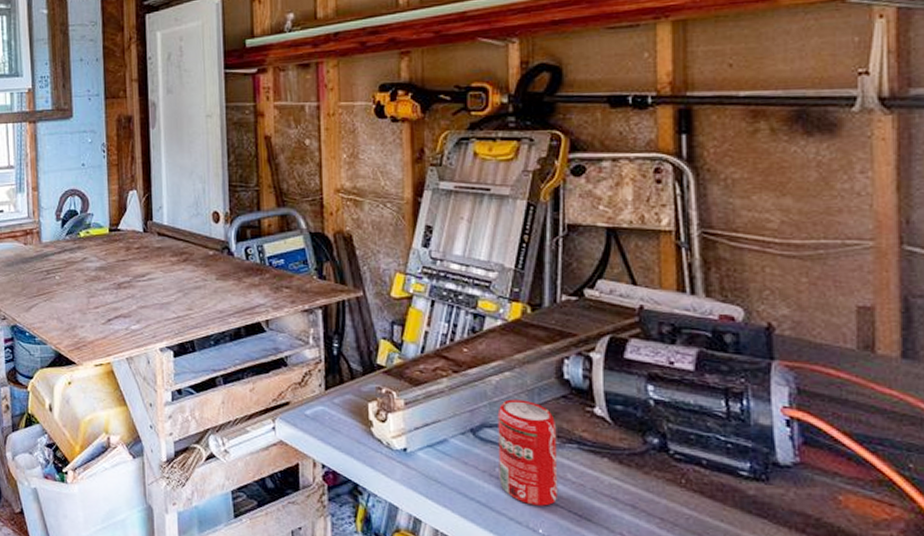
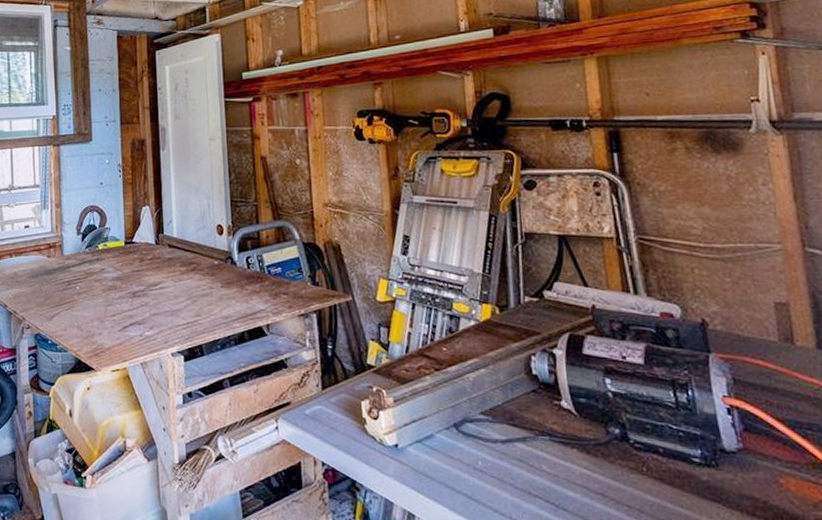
beverage can: present [497,399,559,506] -> none [476,395,536,497]

